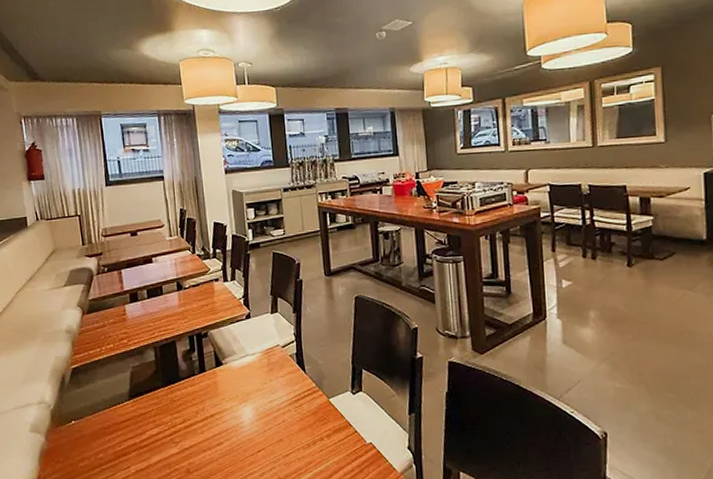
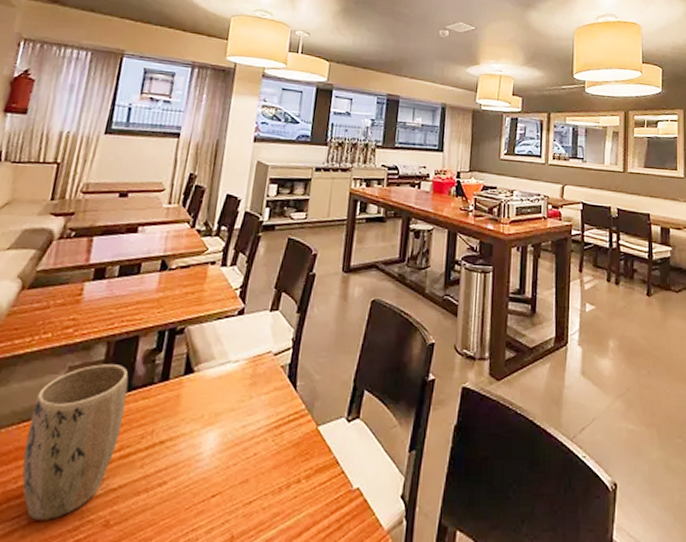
plant pot: none [116,363,181,469] -> present [22,364,129,520]

